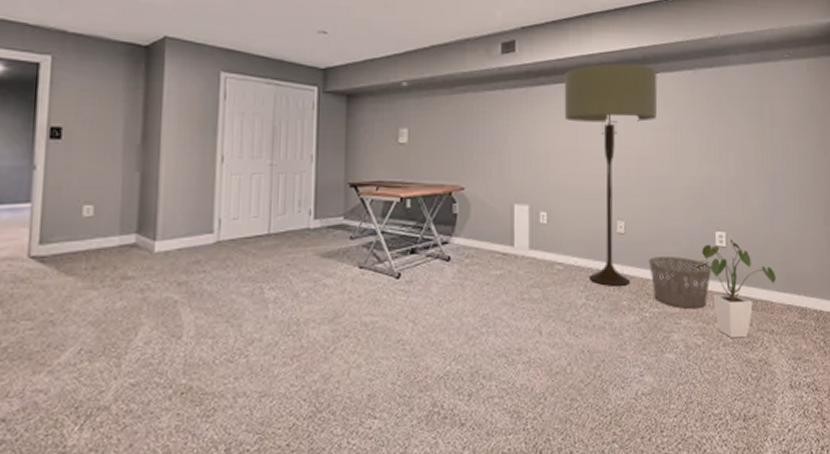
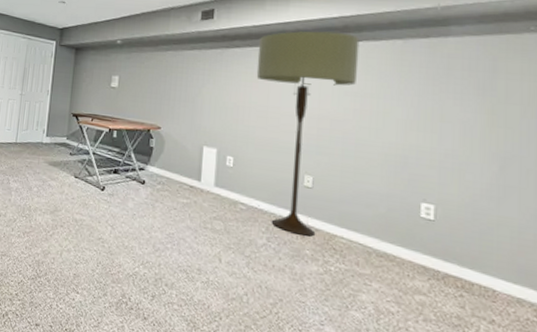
basket: present [648,256,712,310] -> none [336,214,414,276]
house plant: present [696,239,776,339] -> none [393,213,502,320]

